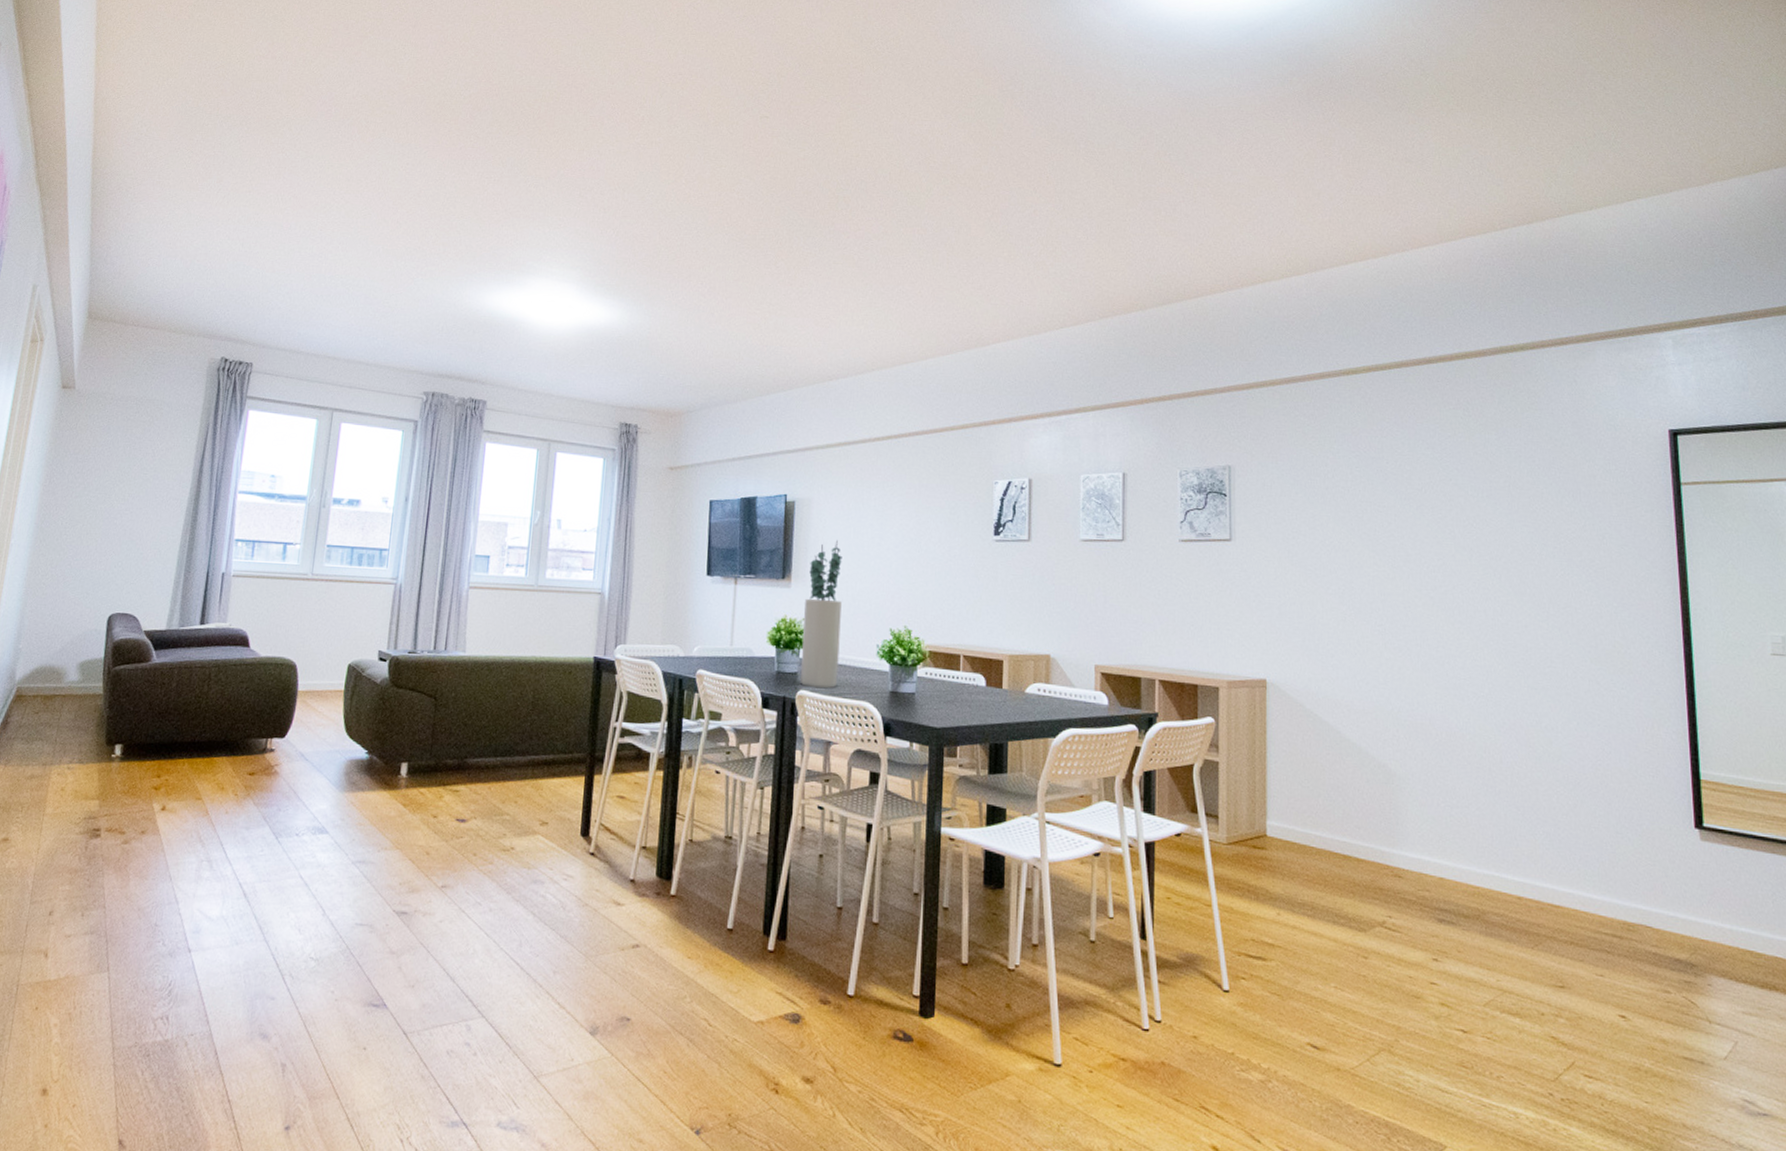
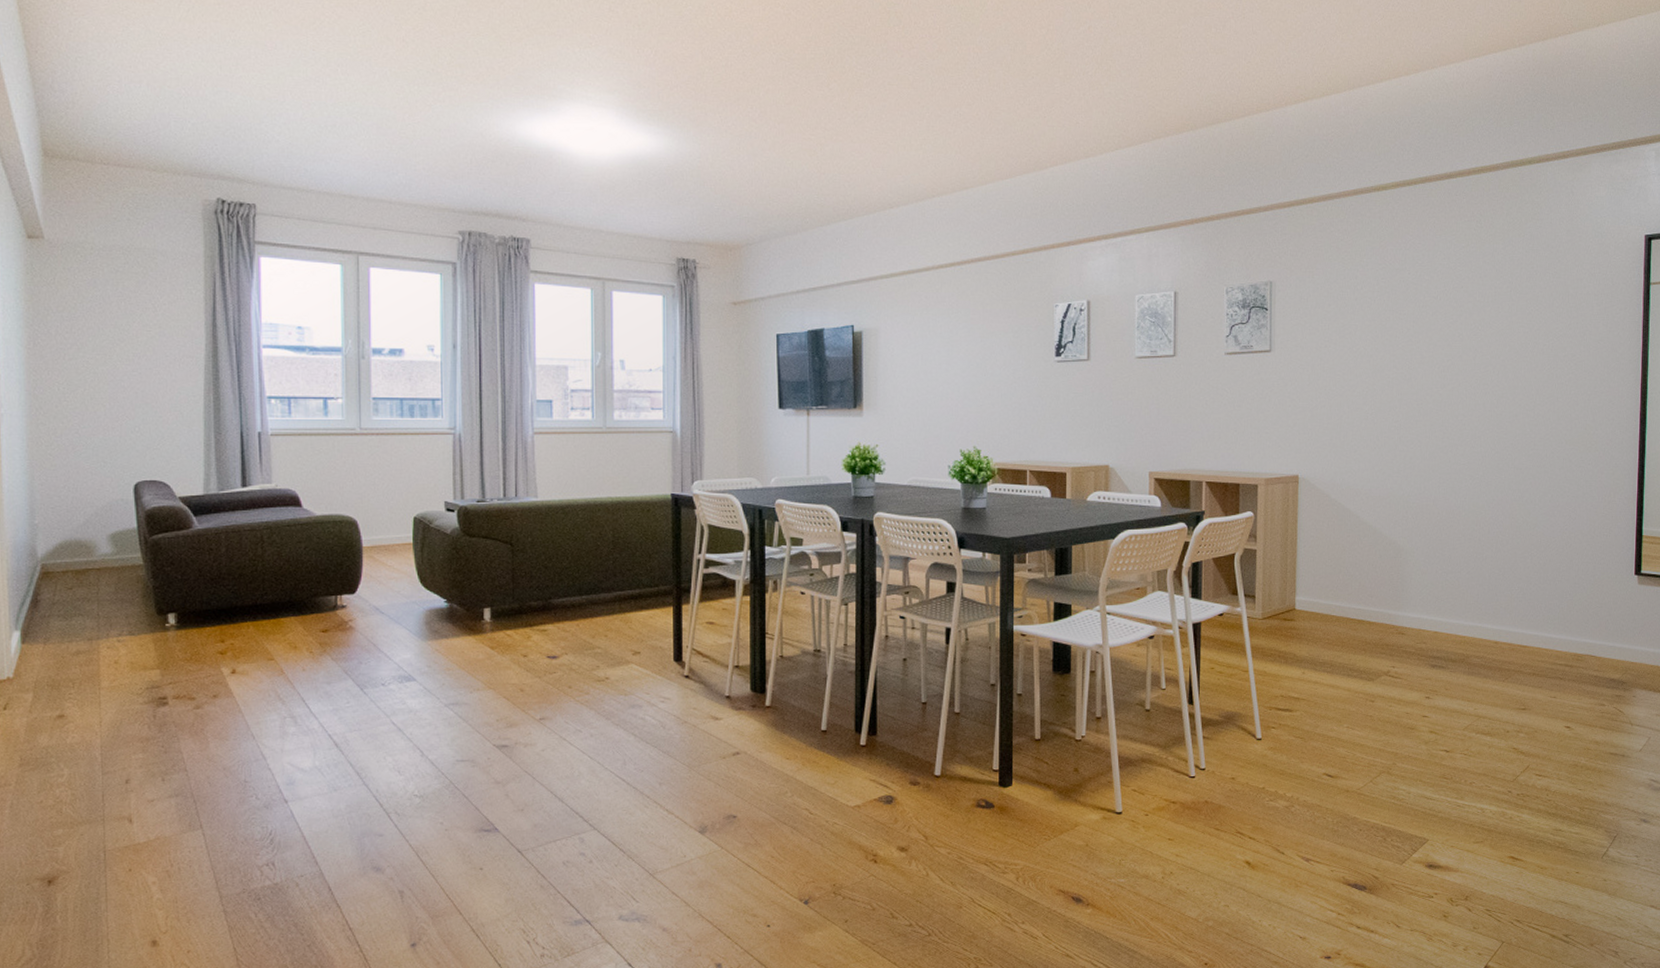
vase: present [799,540,842,689] -> none [876,368,913,510]

